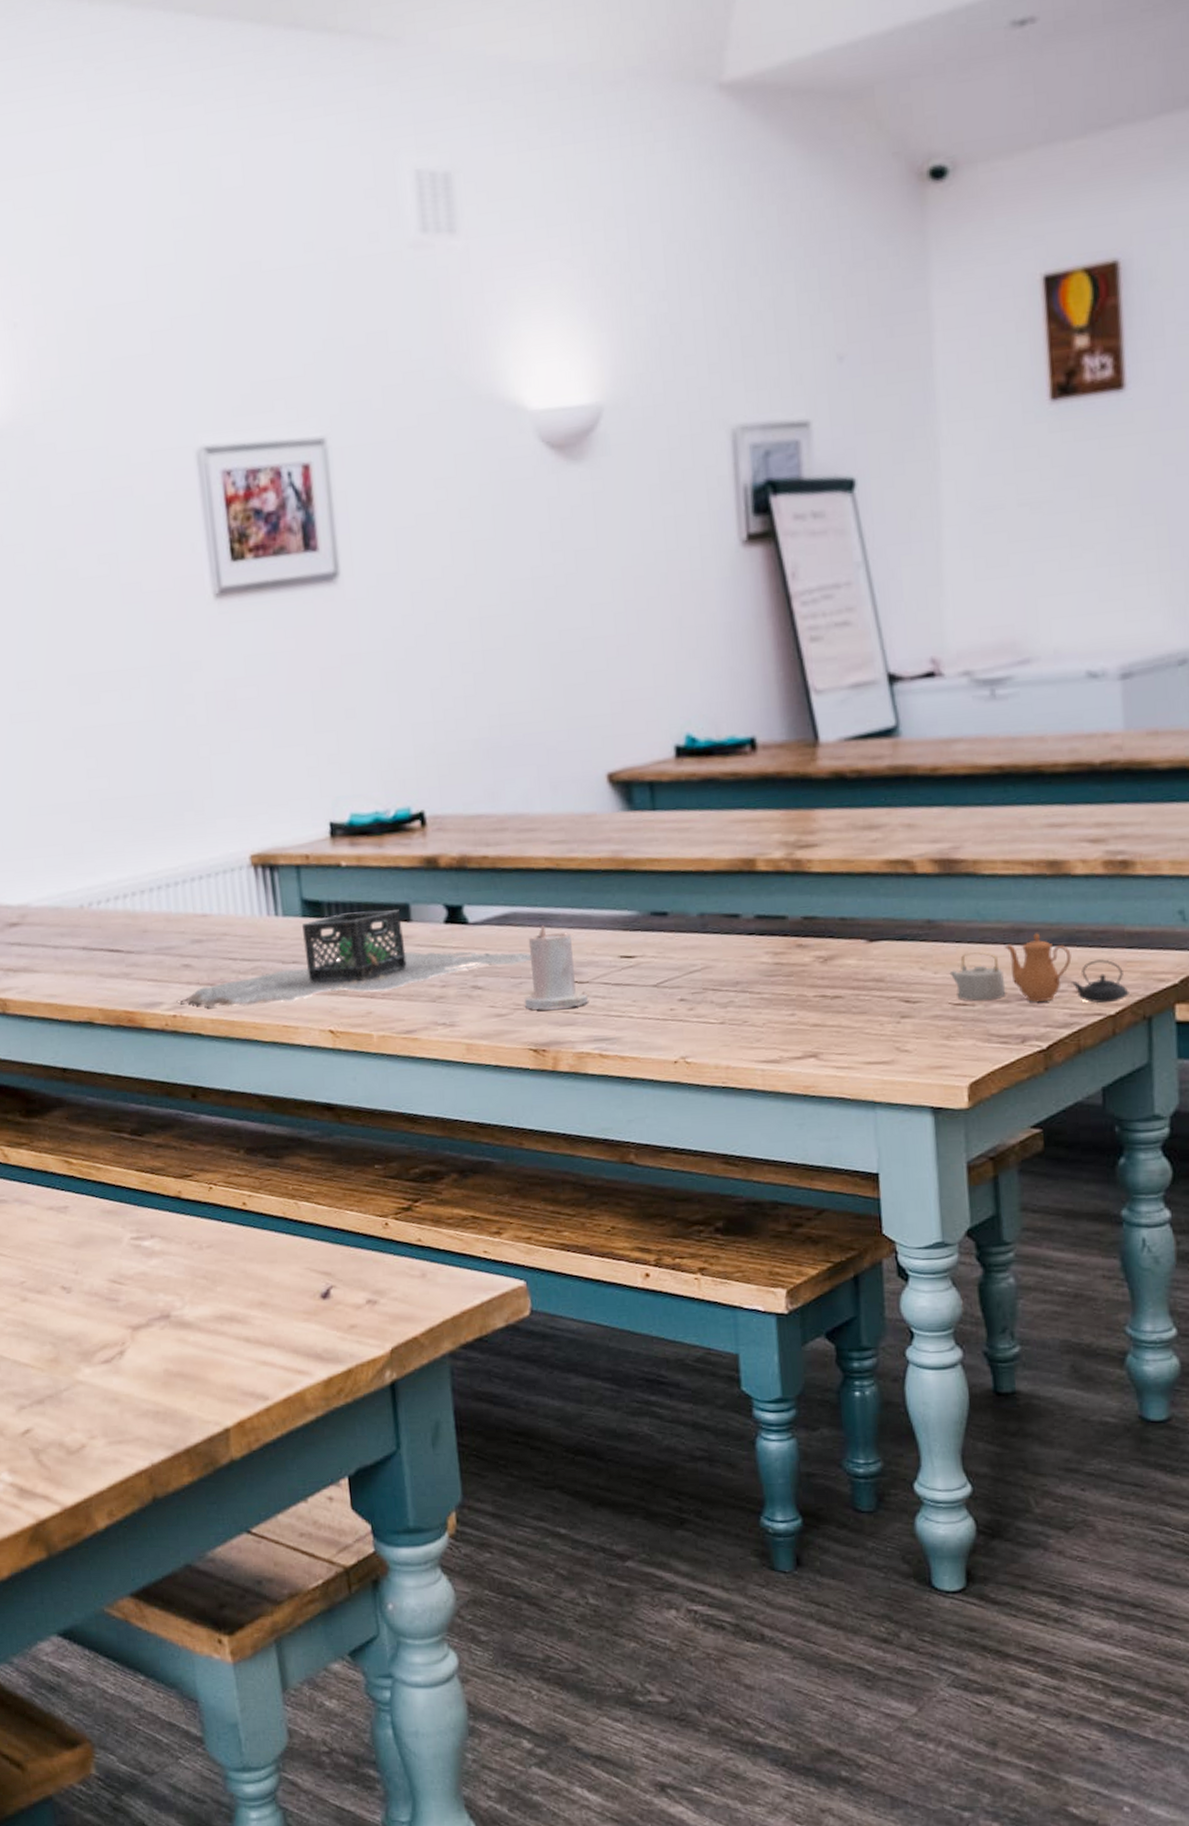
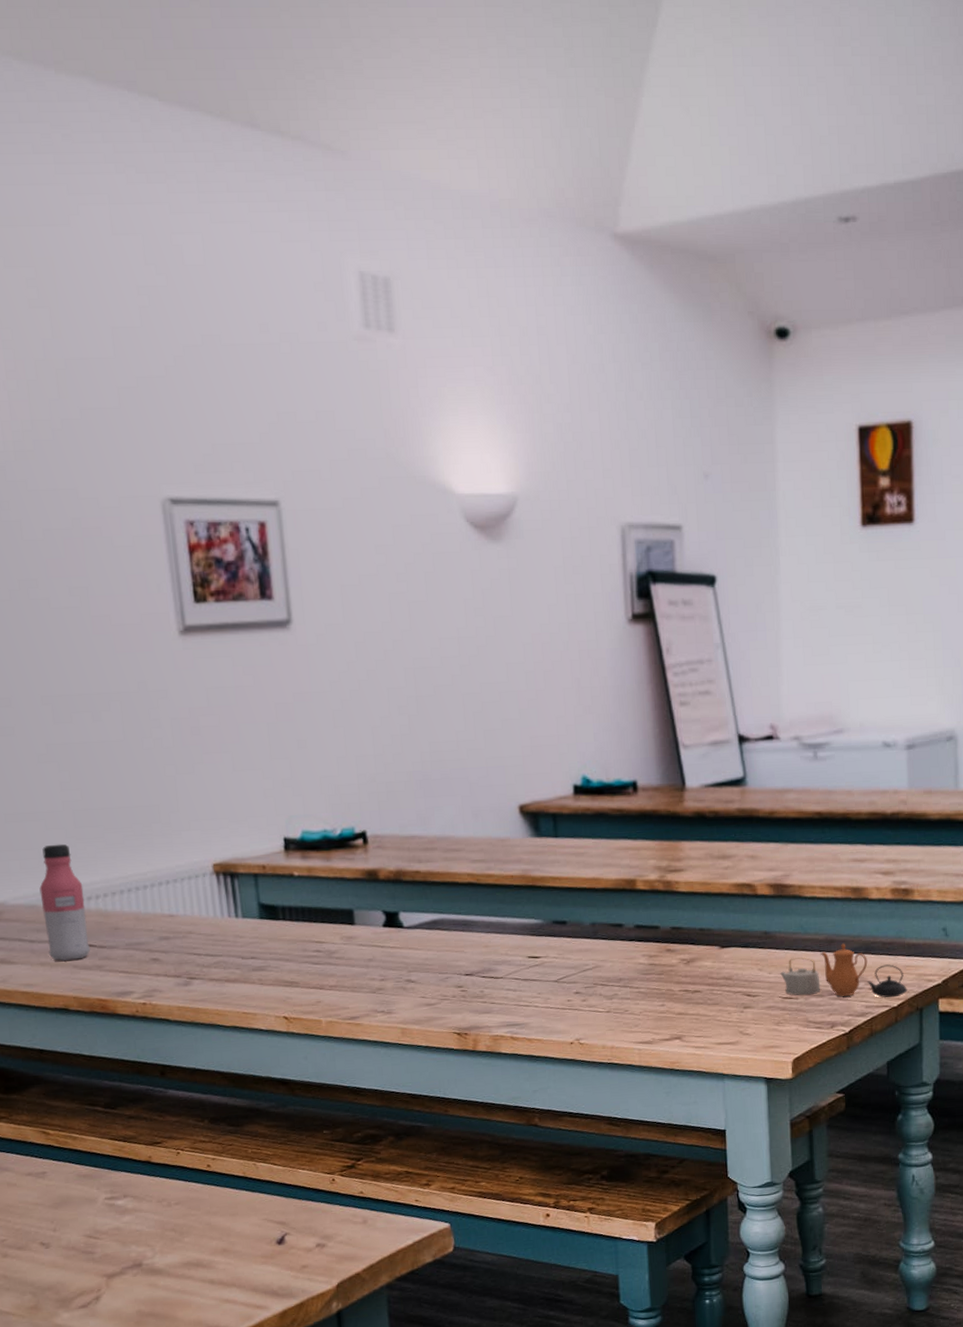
water bottle: none [64,838,118,969] -> present [39,844,91,962]
plant: present [176,910,531,1008] -> none [146,914,456,997]
candle: present [524,925,589,1010] -> none [449,930,503,1000]

